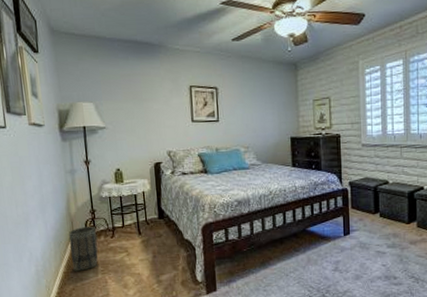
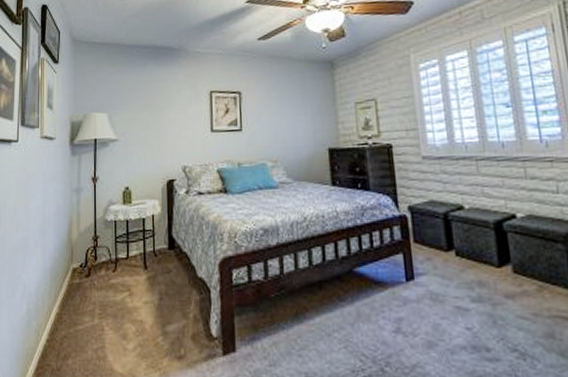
basket: present [69,226,98,272] -> none [66,255,97,314]

